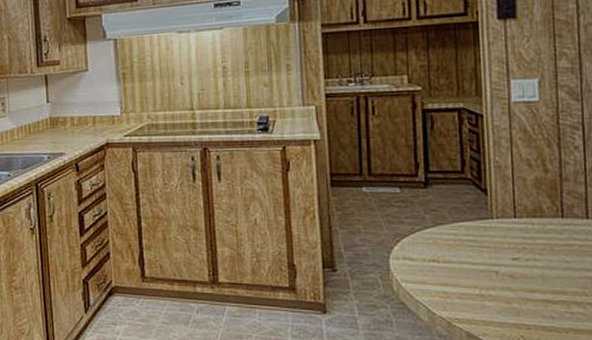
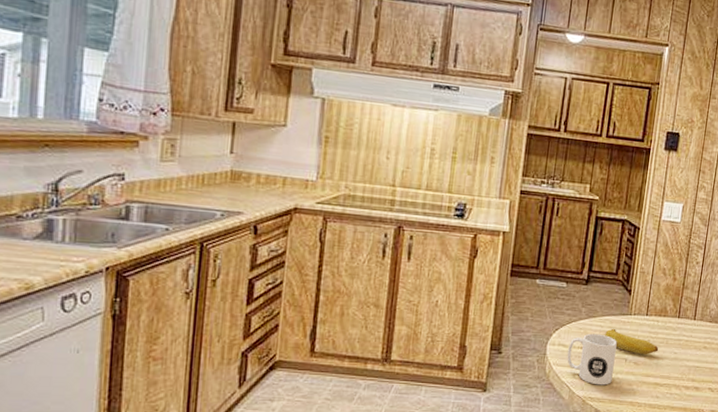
mug: none [416,243,483,304] -> present [567,333,617,385]
banana: none [462,236,542,266] -> present [605,328,659,355]

